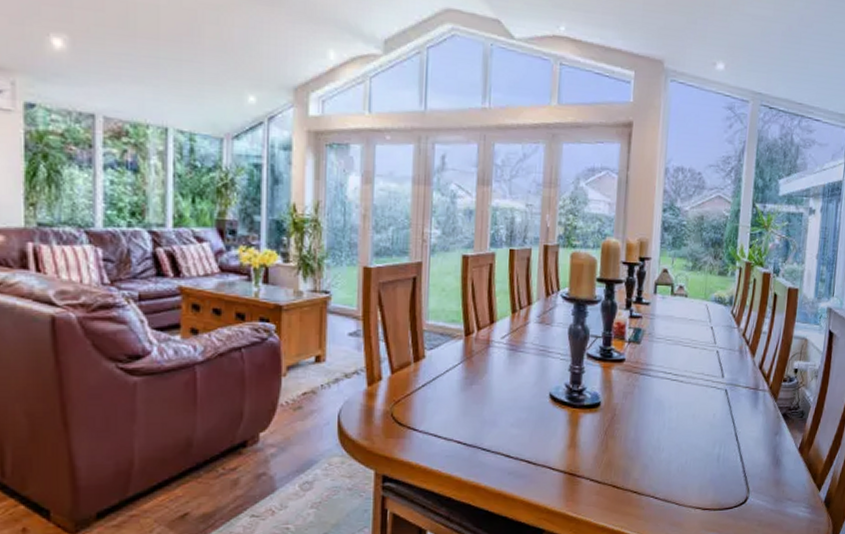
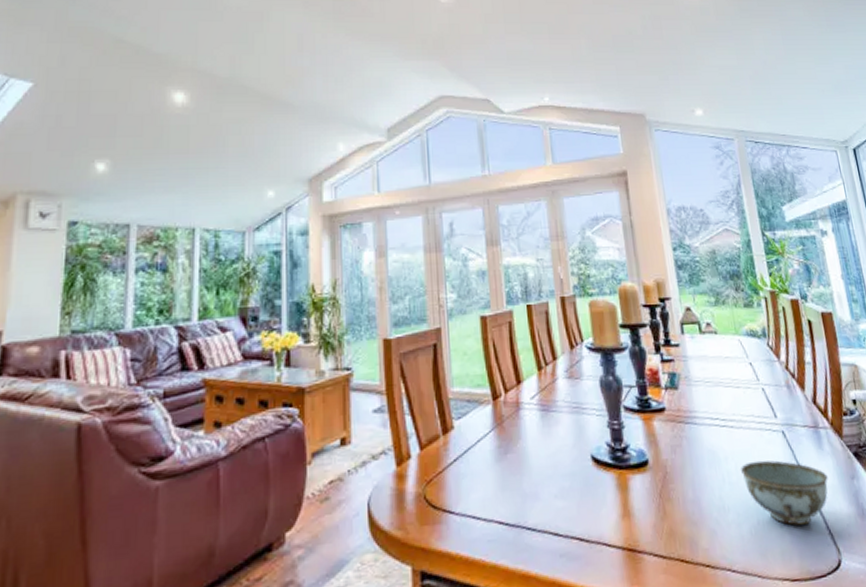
bowl: none [680,412,755,467] -> present [740,460,828,526]

